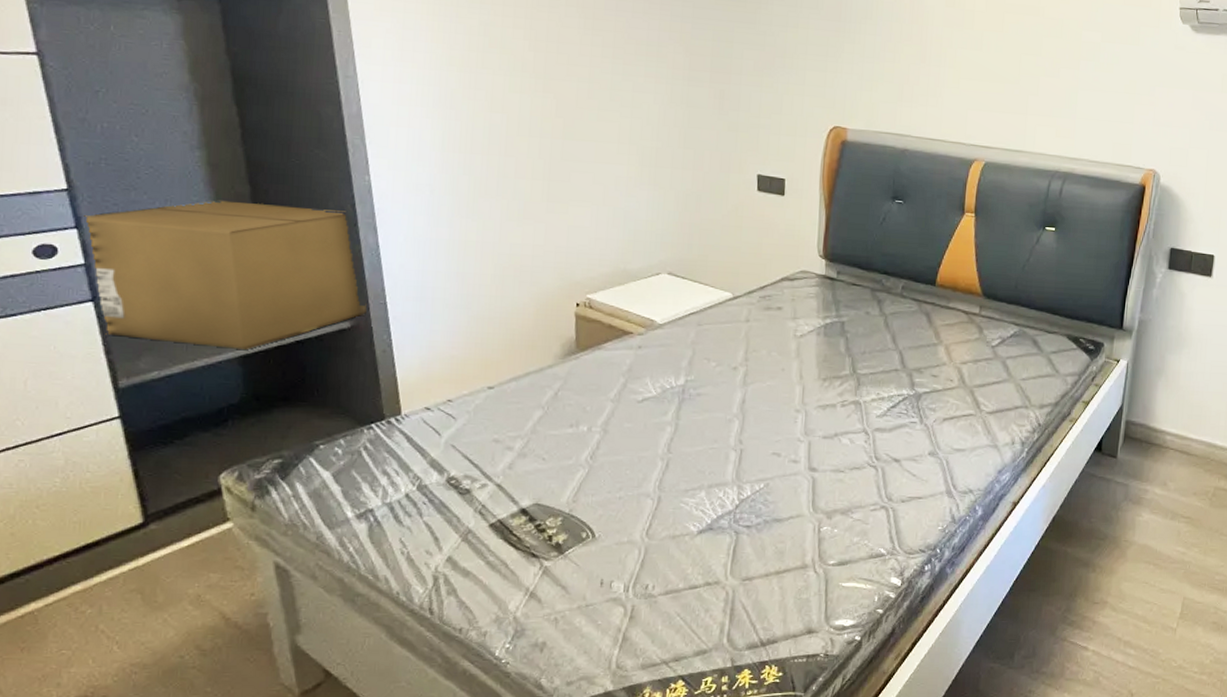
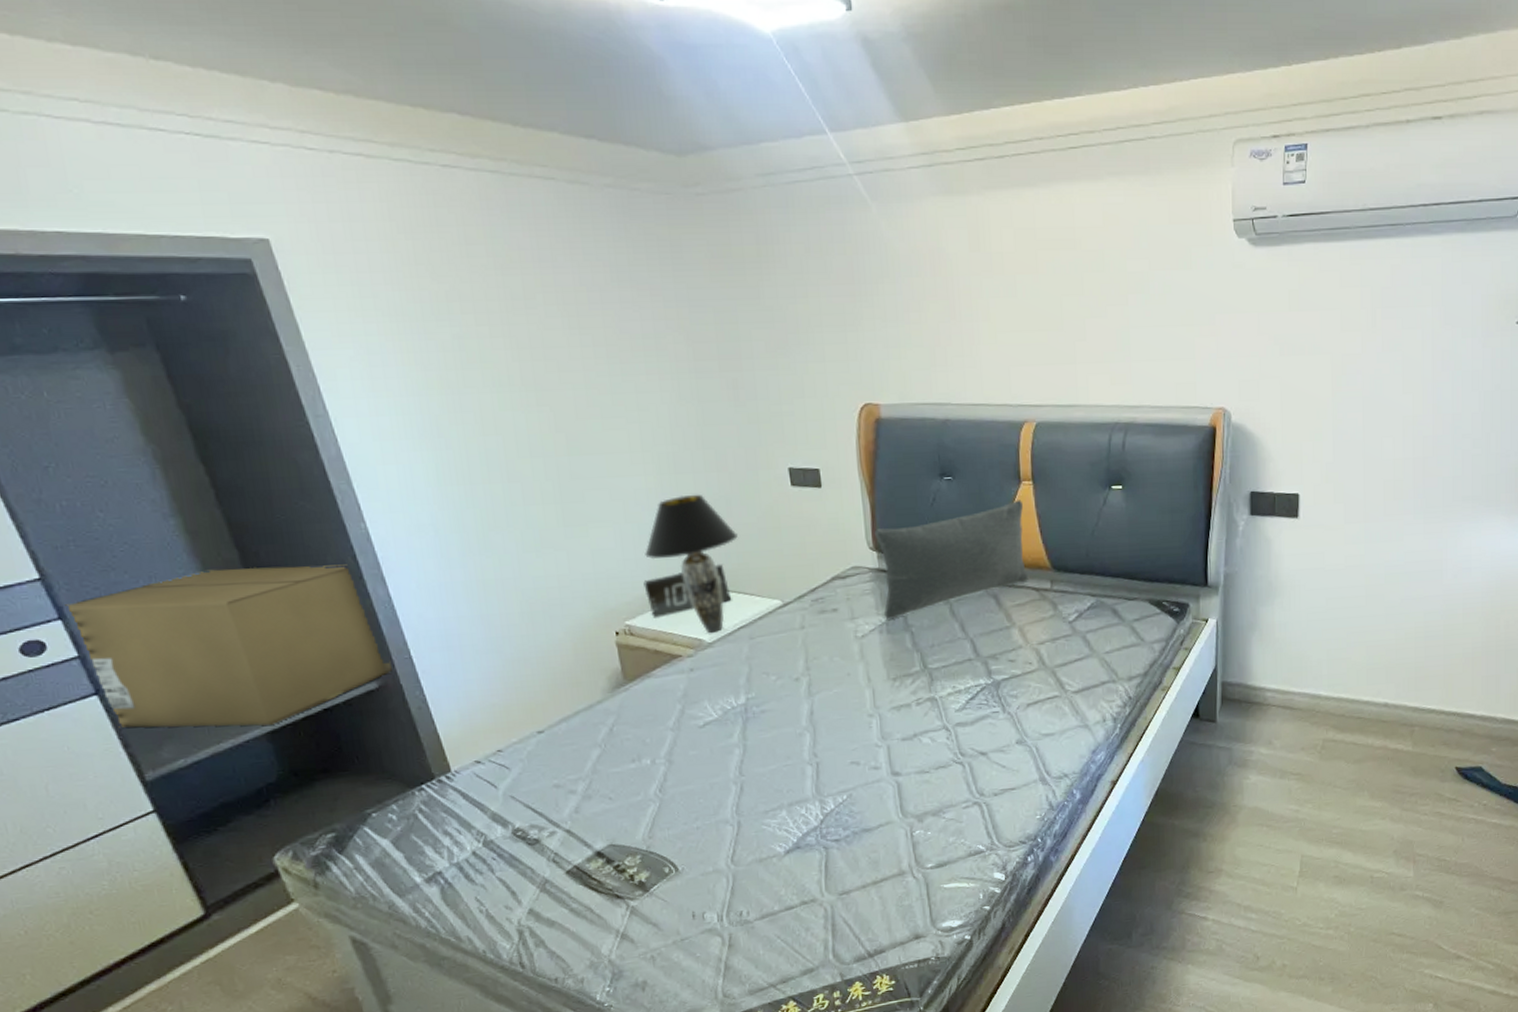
alarm clock: none [609,253,687,295] -> present [643,564,732,618]
table lamp: none [615,187,702,315] -> present [645,494,738,633]
pillow: none [824,229,963,324] -> present [874,500,1029,620]

